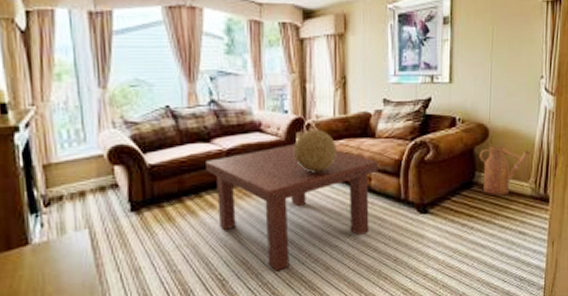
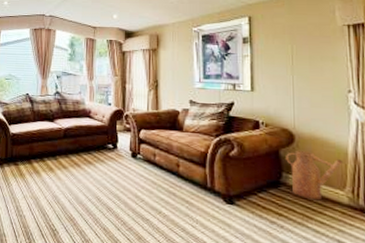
coffee table: present [206,143,378,272] -> none [49,129,186,232]
decorative sphere: present [293,128,337,173] -> none [114,119,149,154]

